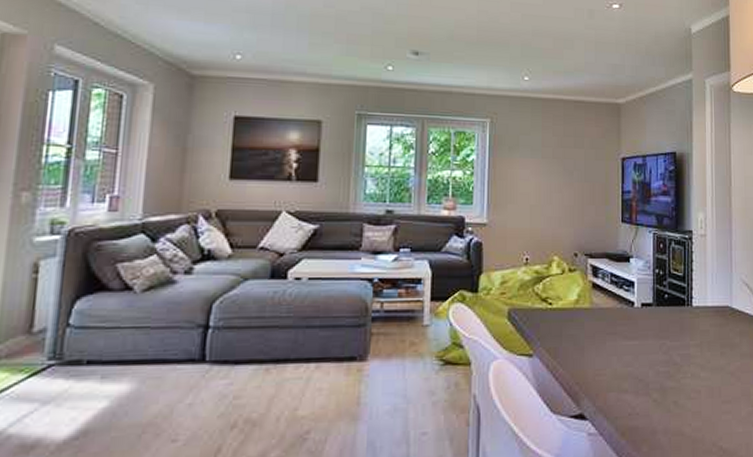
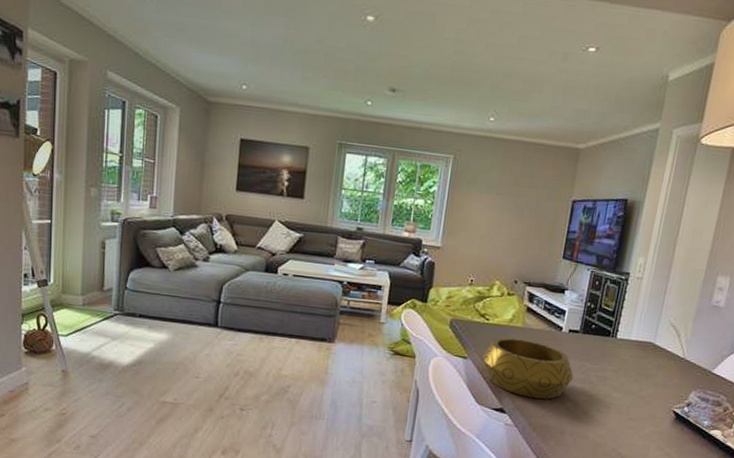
decorative bowl: none [551,322,656,395] -> present [482,337,574,399]

